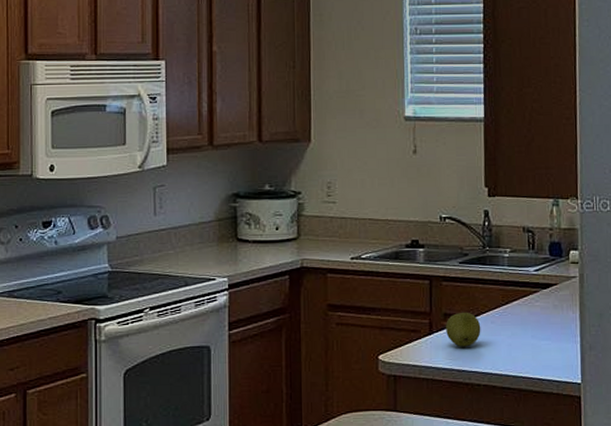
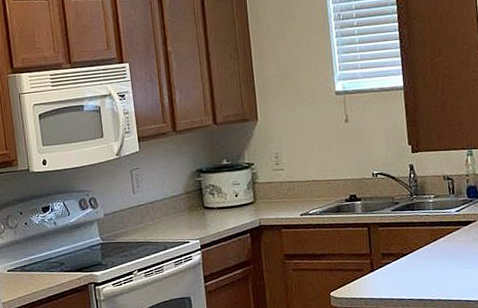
apple: present [446,312,481,347] -> none [384,250,414,280]

